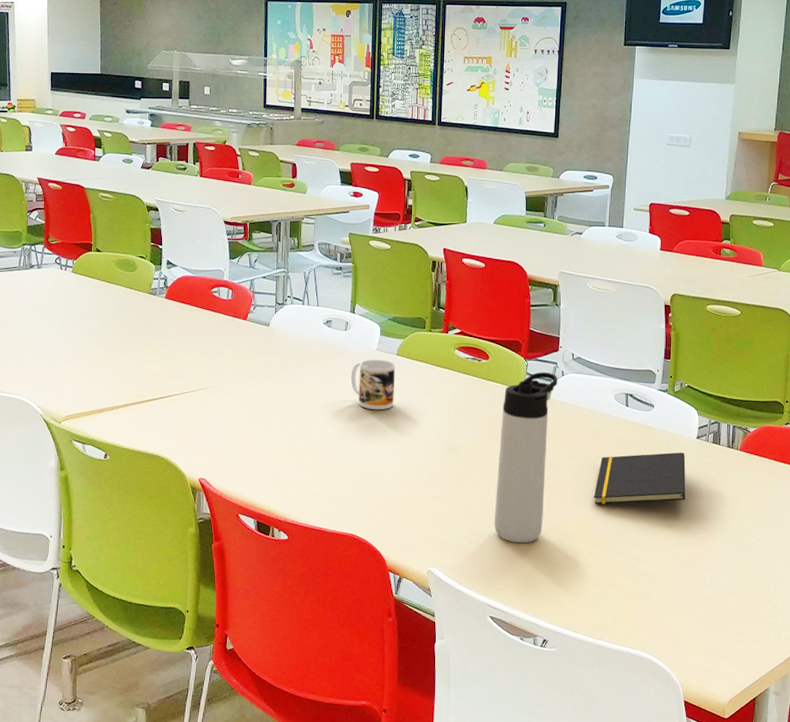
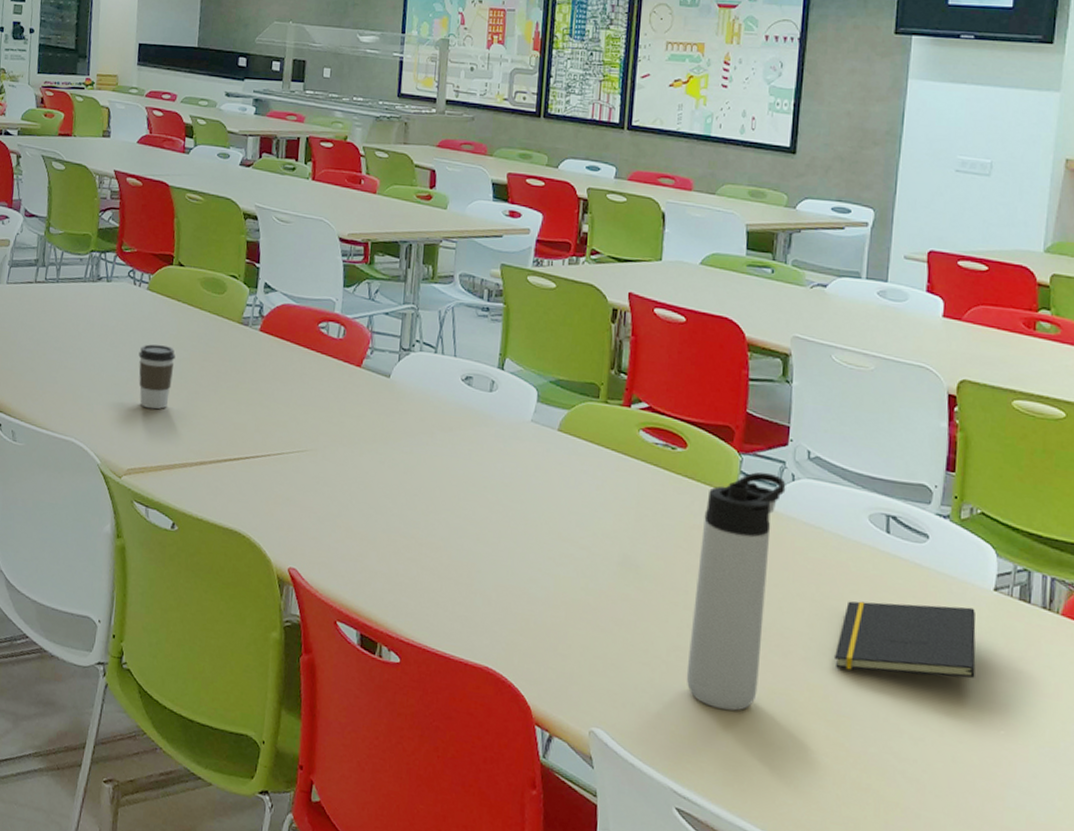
coffee cup: none [68,315,99,367] -> present [138,344,175,409]
mug: present [350,359,396,410] -> none [494,432,557,503]

